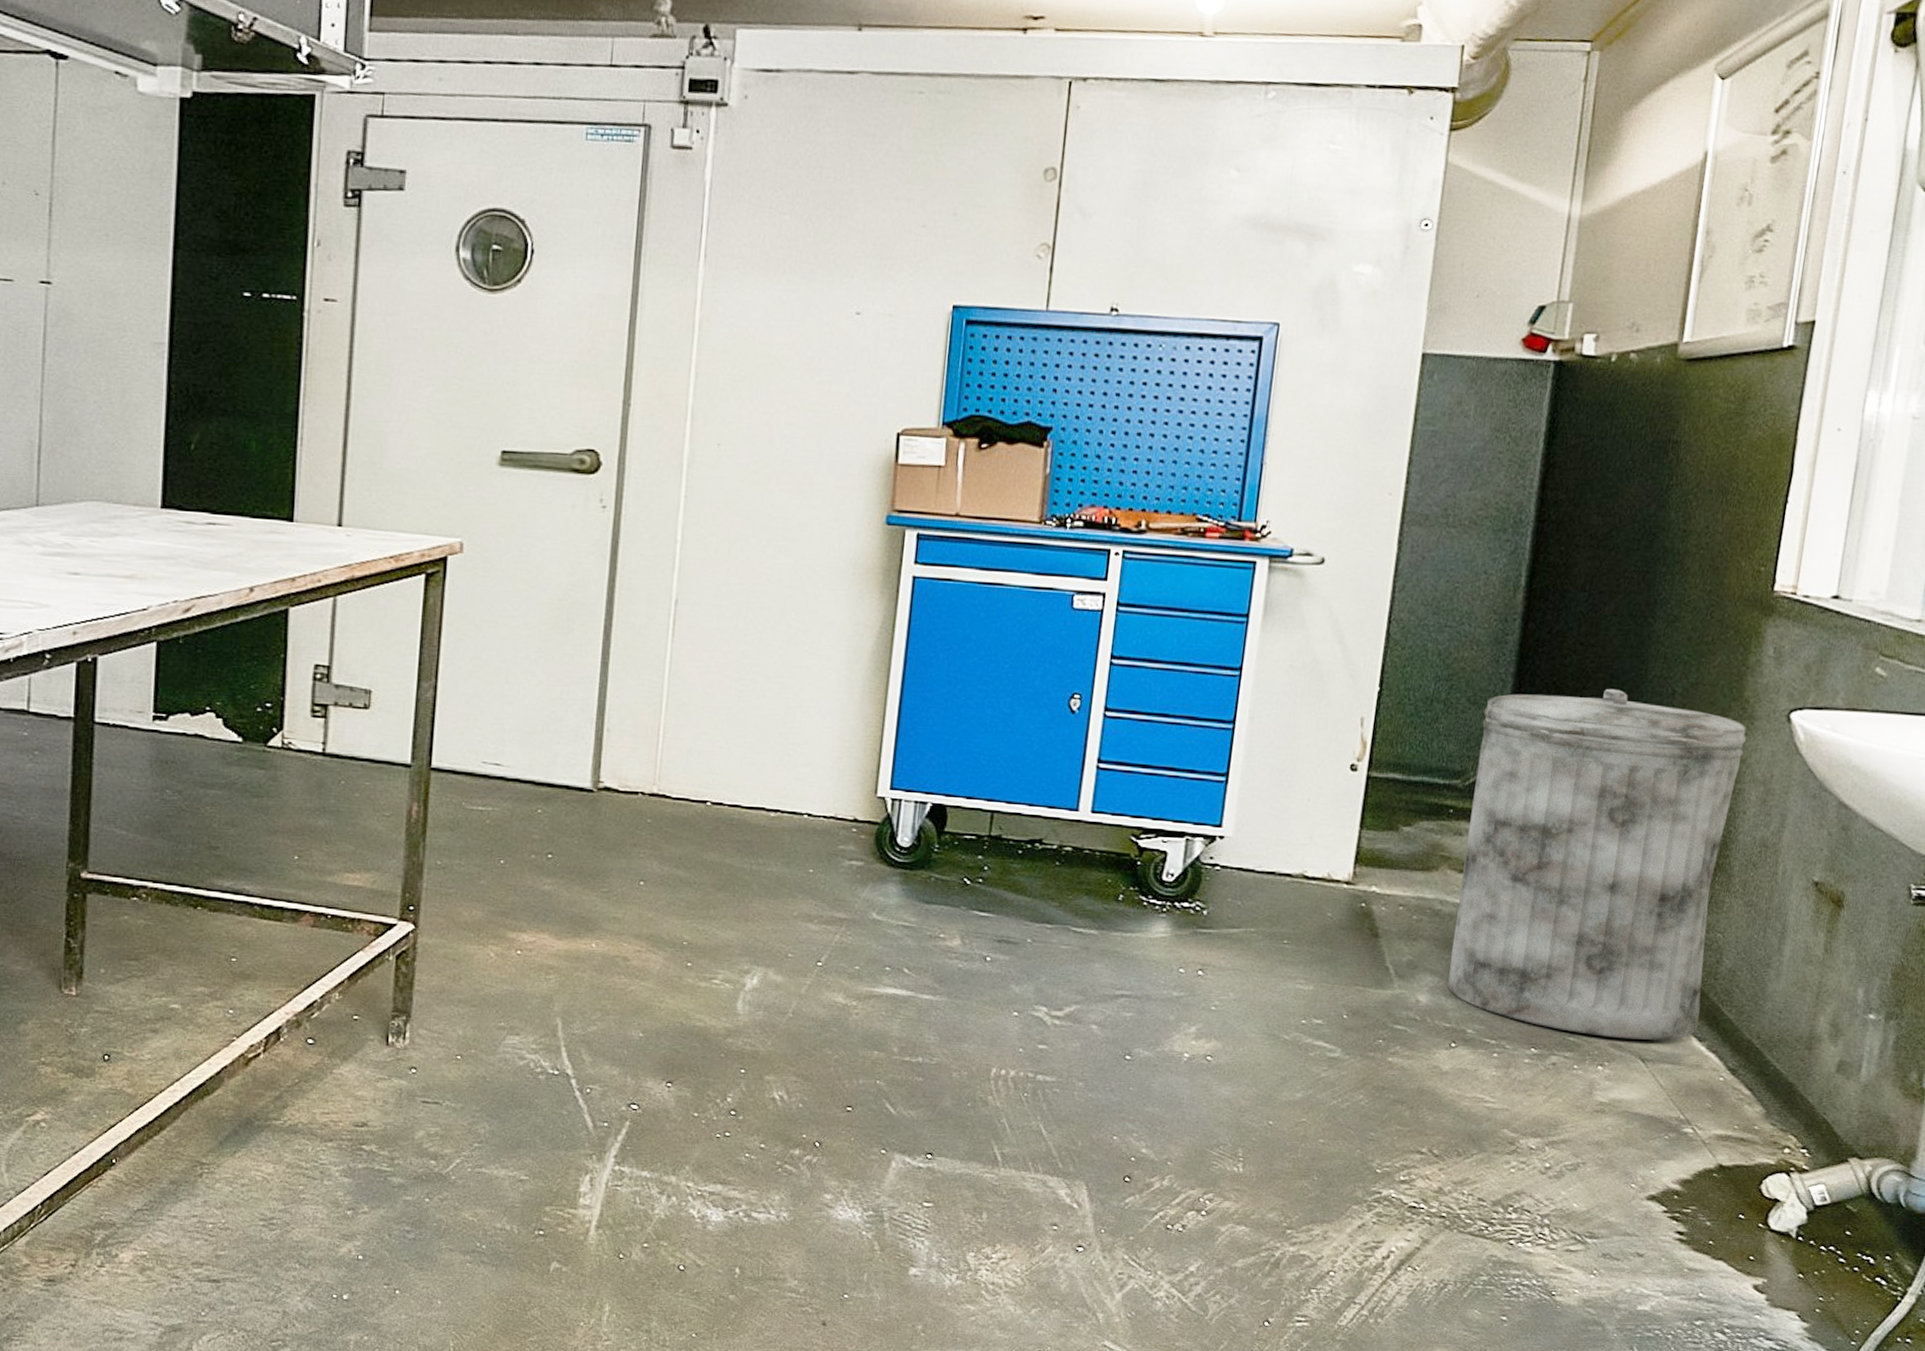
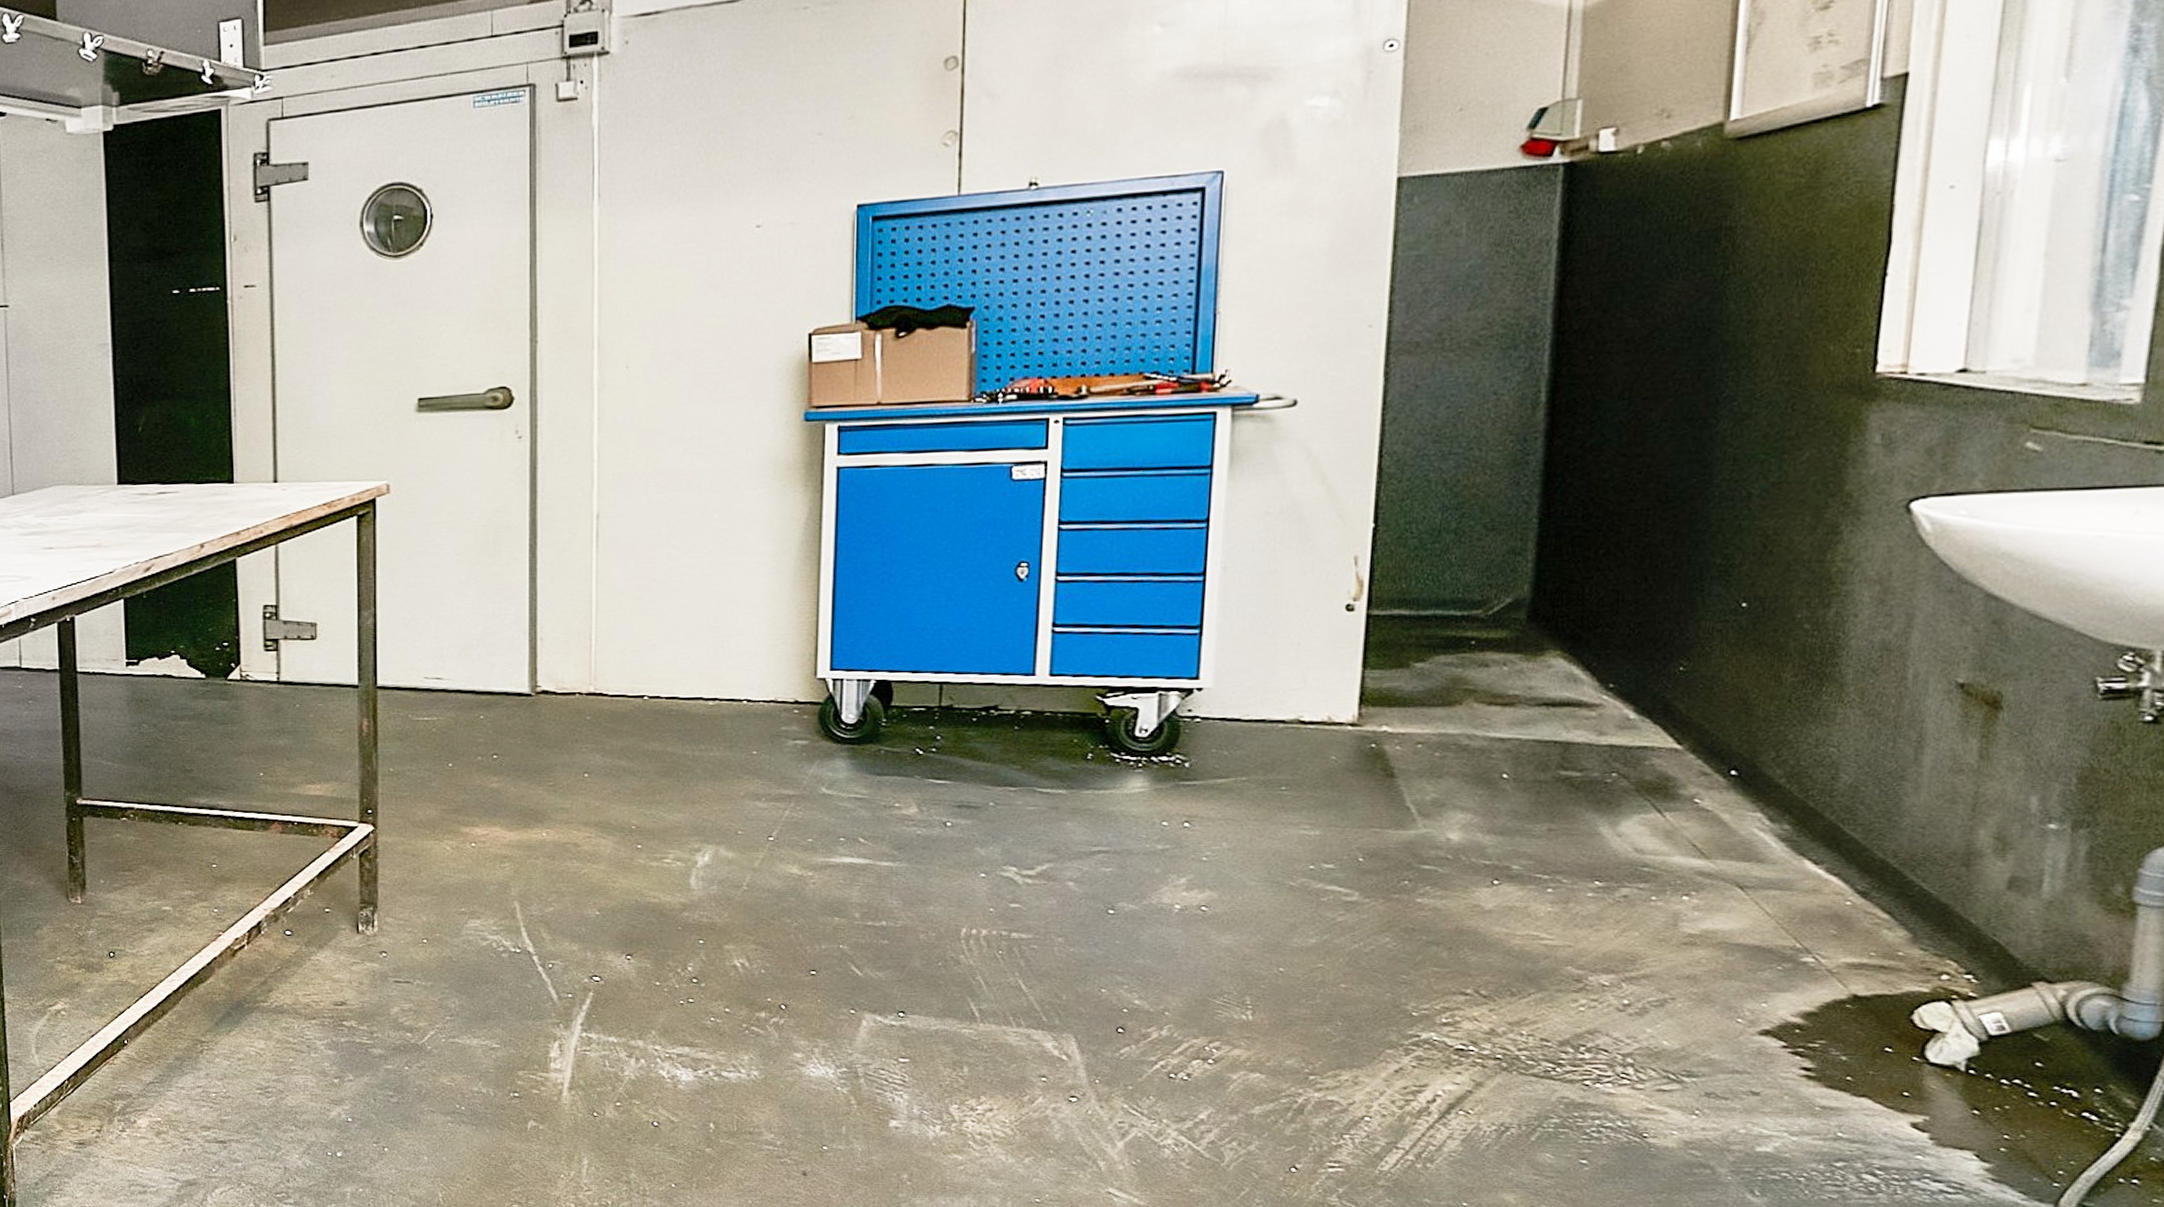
trash can: present [1447,688,1747,1040] -> none [1484,498,1853,866]

